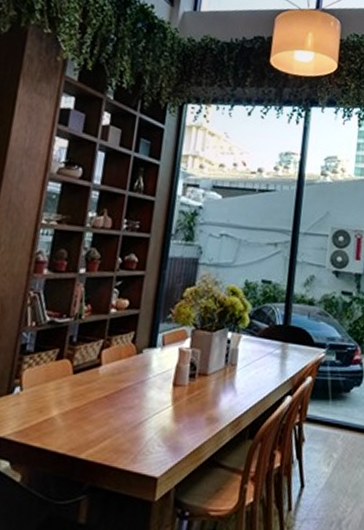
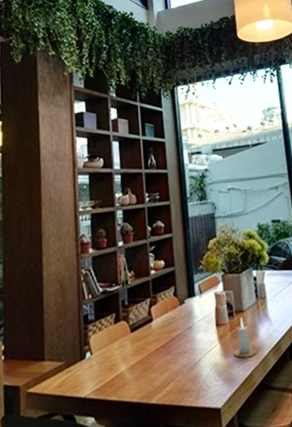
candle: none [185,382,214,428] -> present [233,318,257,359]

